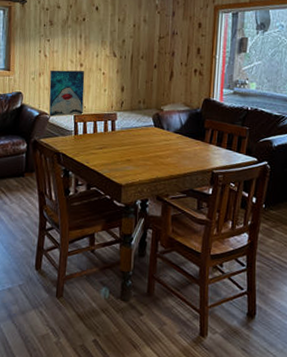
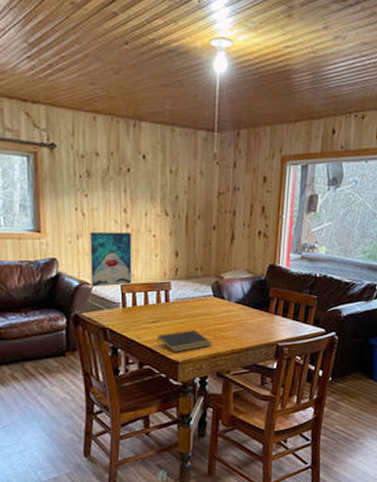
notepad: none [103,156,153,176] -> present [156,330,212,352]

